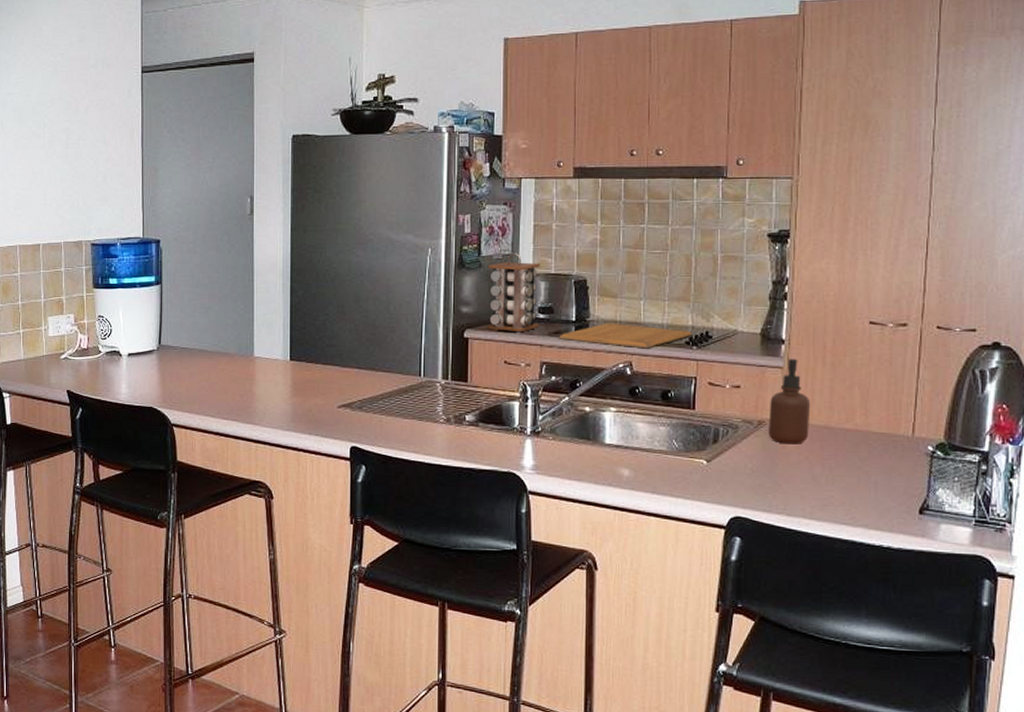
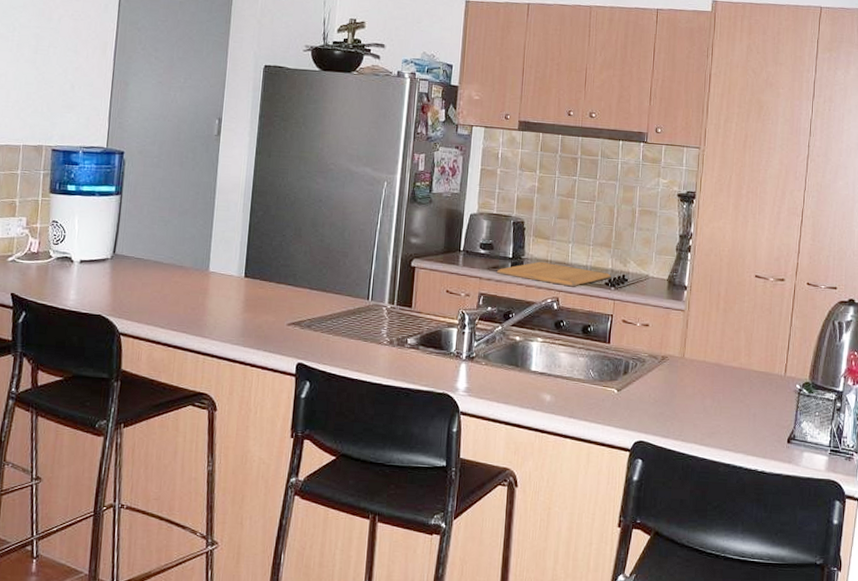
spice rack: present [487,253,541,333] -> none [432,192,485,265]
soap dispenser: present [768,359,811,444] -> none [670,303,706,379]

